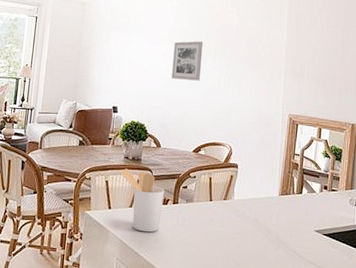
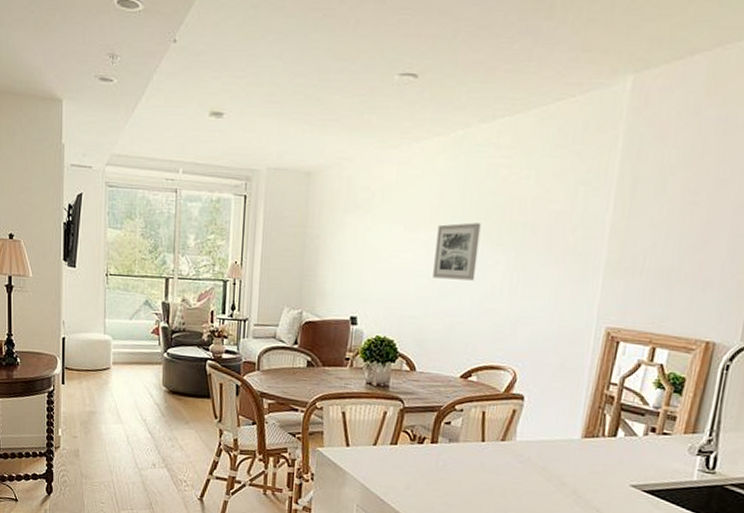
utensil holder: present [120,168,165,233] -> none [360,397,420,477]

